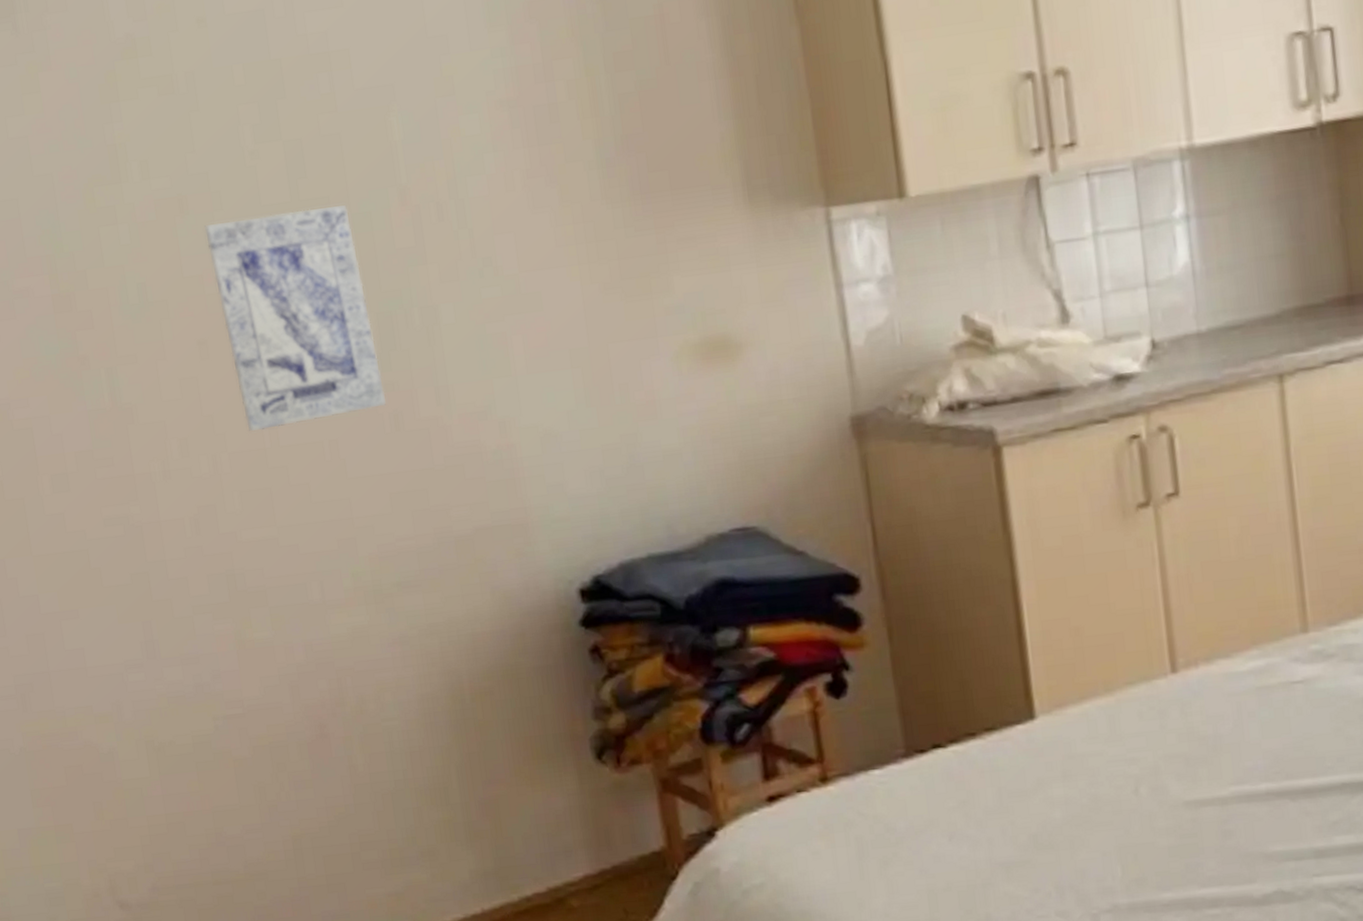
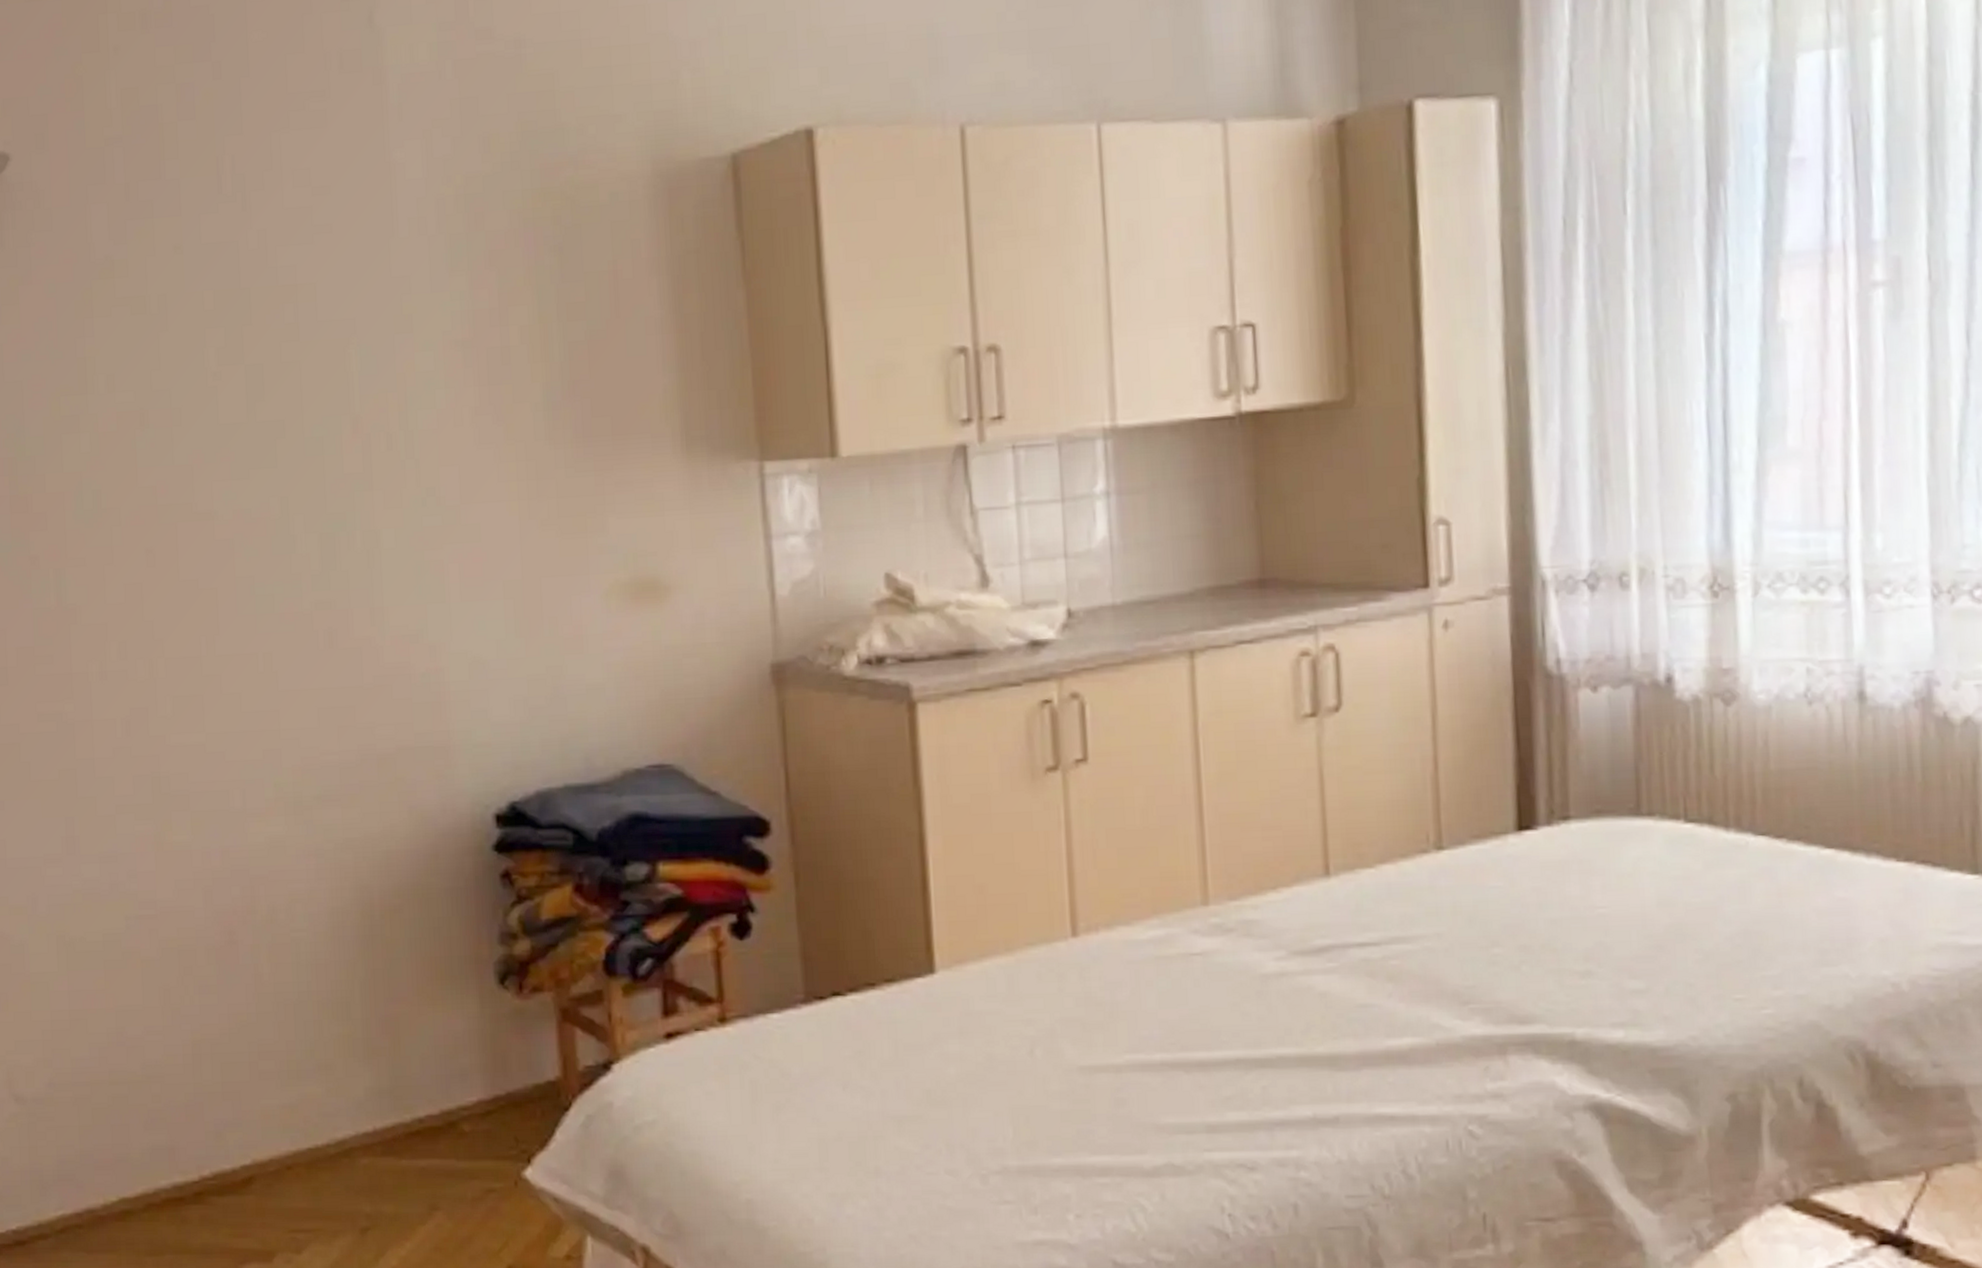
wall art: present [204,205,386,432] -> none [162,429,322,640]

